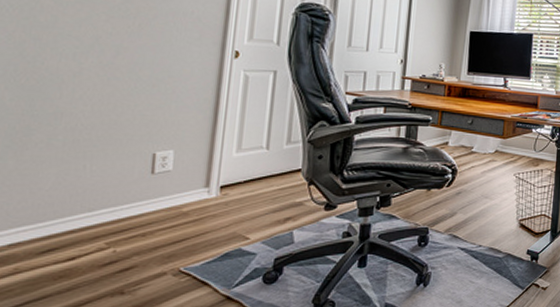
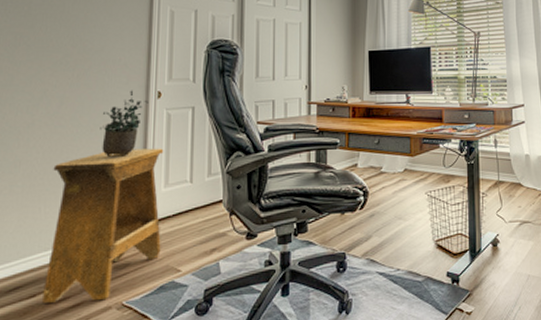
stool: none [83,109,239,267] -> present [43,148,164,303]
potted plant: none [163,46,224,118] -> present [100,90,148,158]

